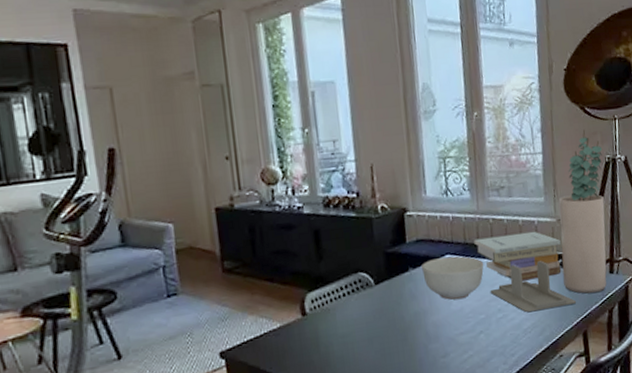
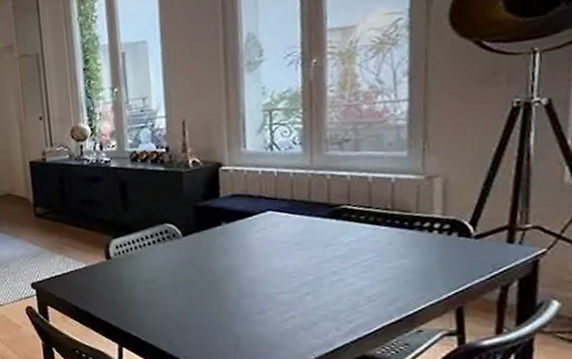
bowl: present [422,256,484,300] -> none [237,213,316,258]
books: present [474,231,562,281] -> none [304,189,429,244]
napkin holder: present [490,260,576,313] -> none [322,223,448,279]
vase: present [559,129,607,294] -> none [429,68,509,265]

